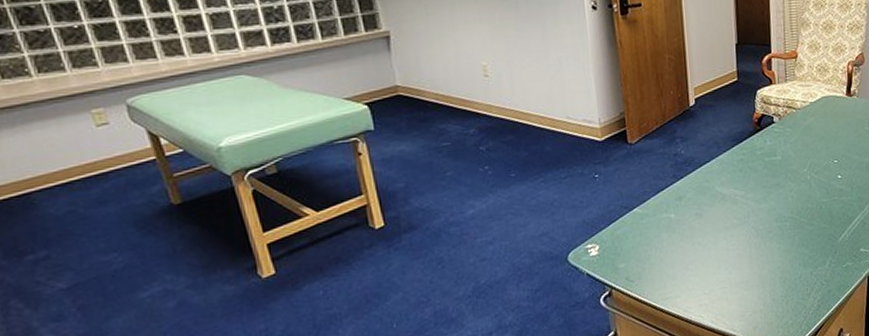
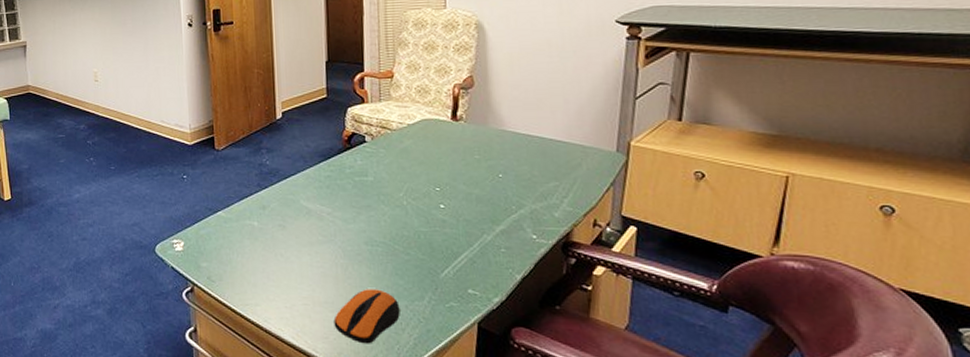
computer mouse: none [749,261,806,315] -> present [333,289,400,344]

